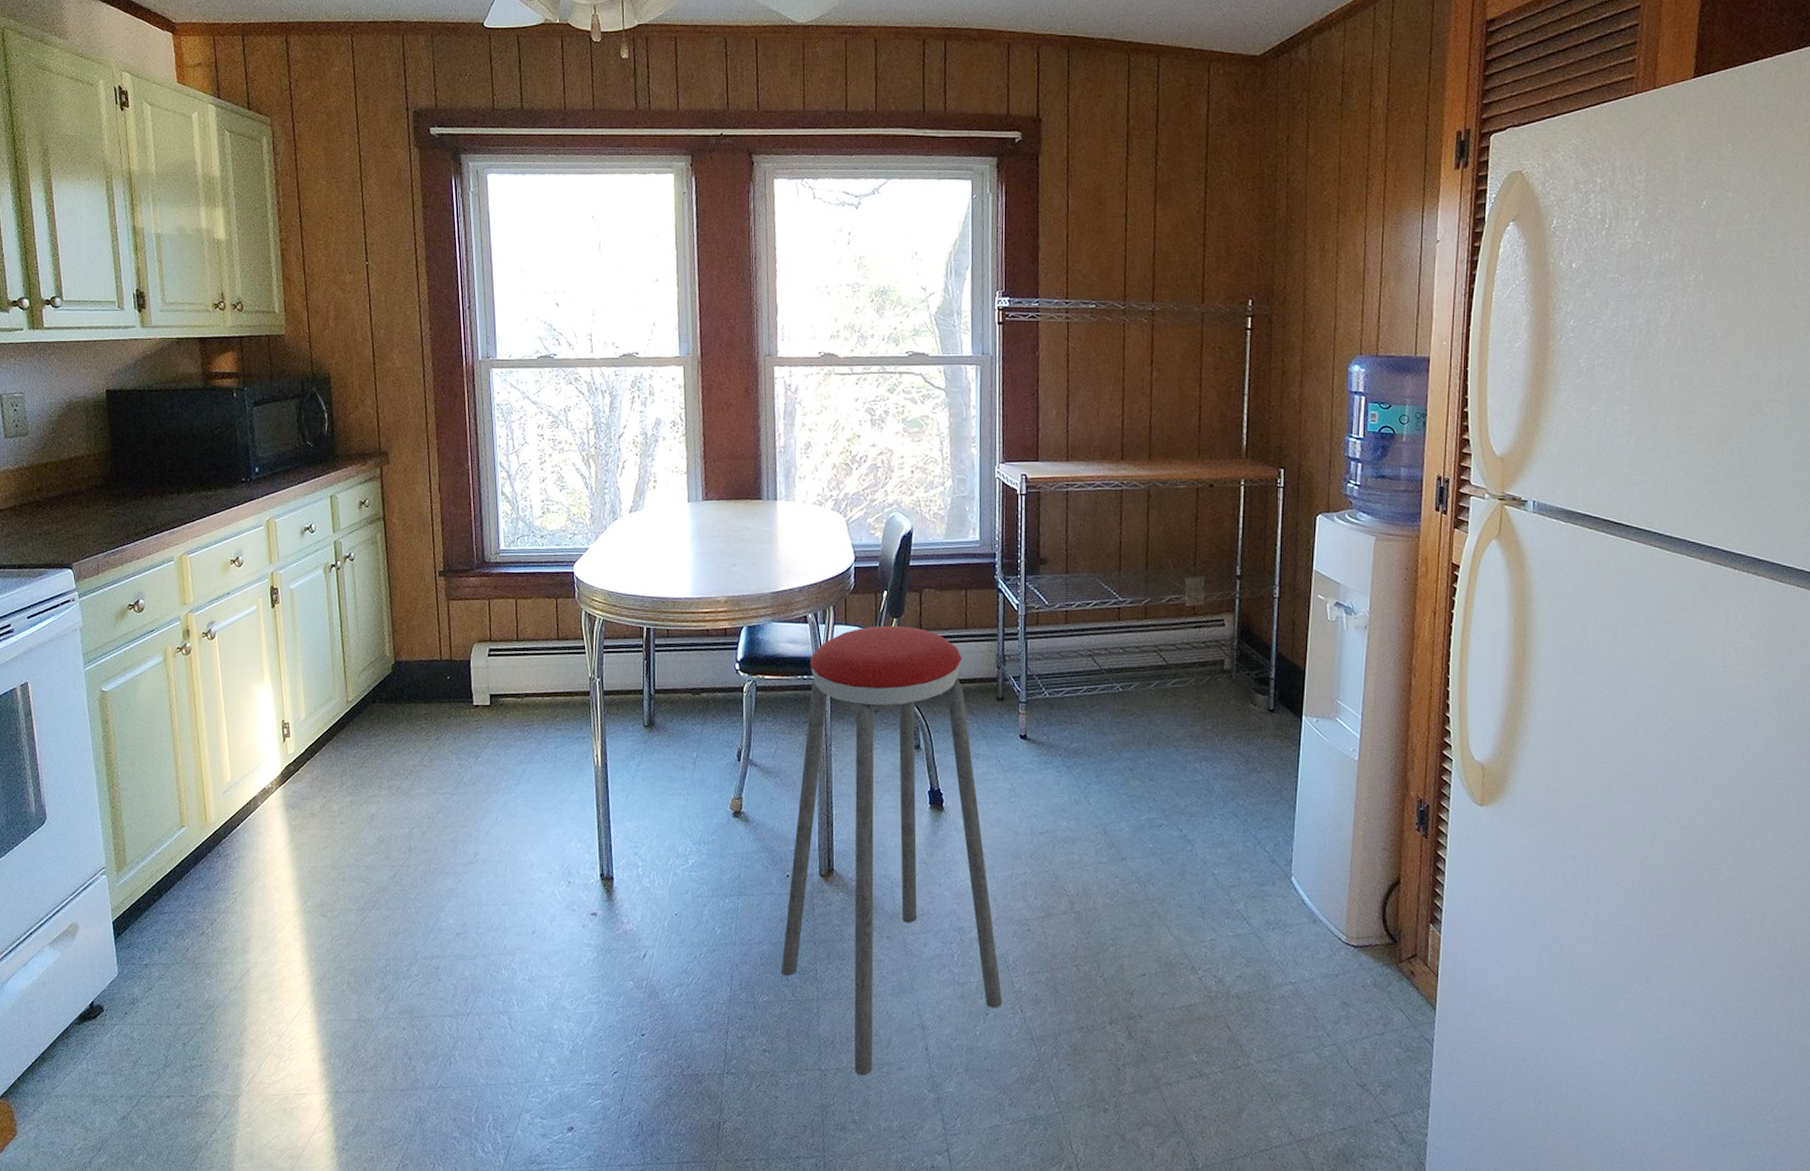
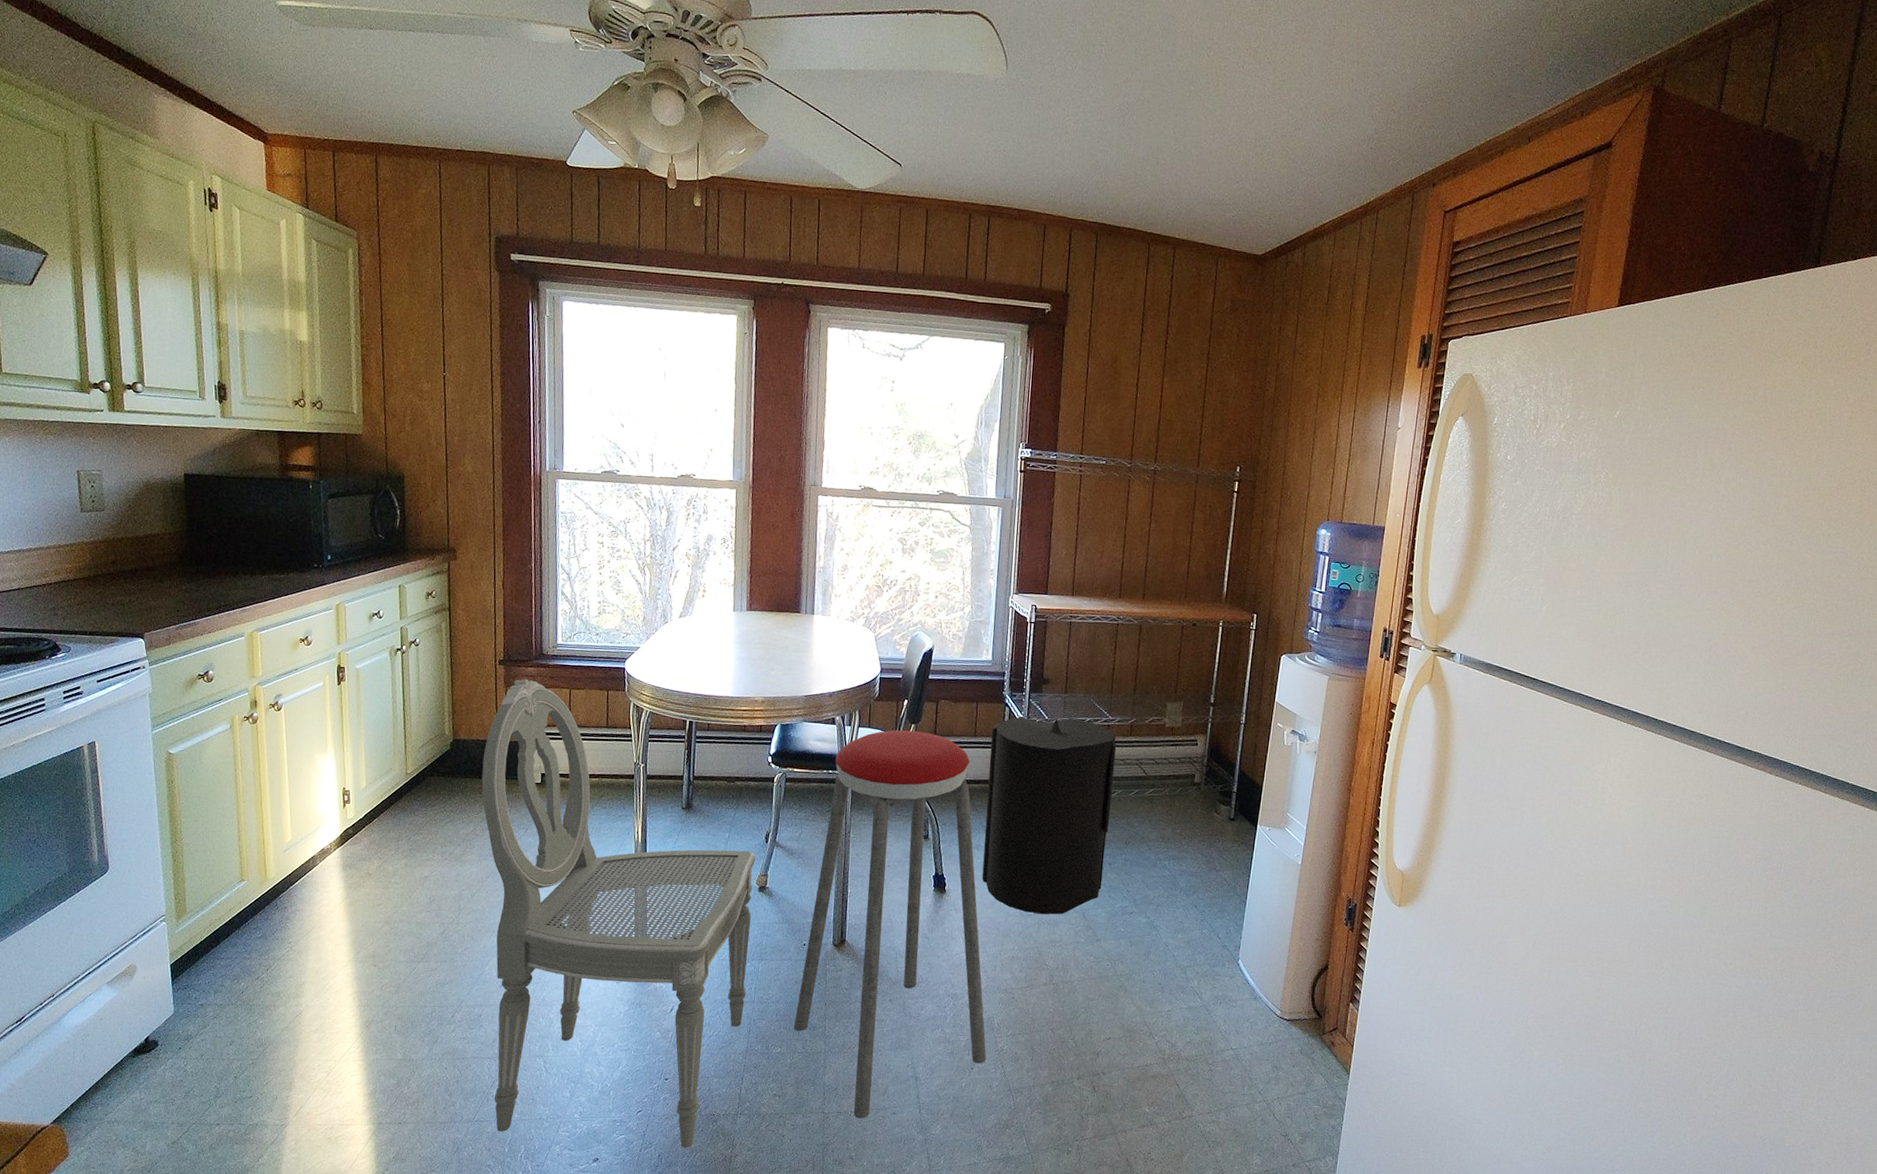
dining chair: none [427,590,727,1114] -> present [481,678,755,1149]
trash can: none [984,601,1130,832] -> present [982,716,1117,915]

